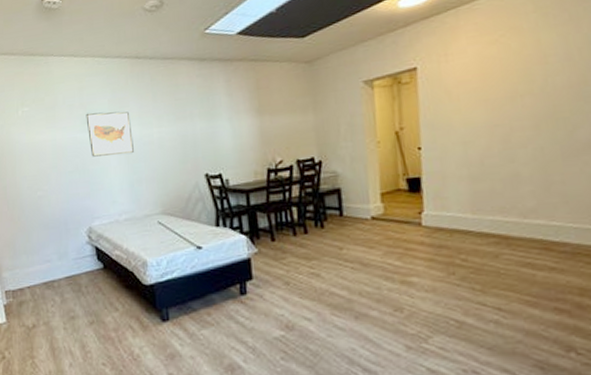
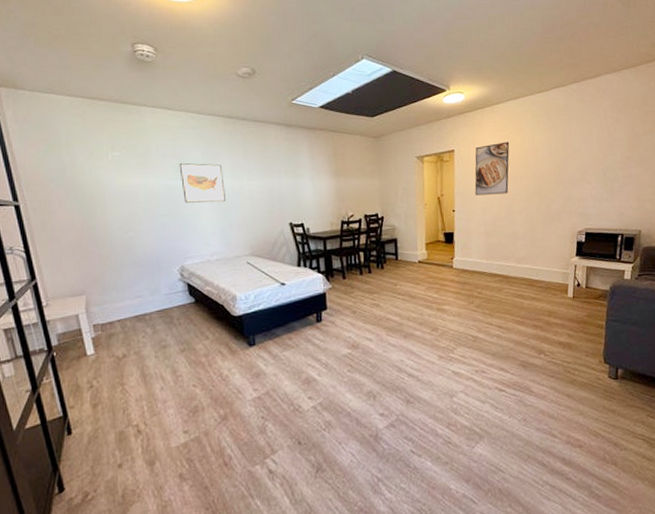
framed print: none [447,48,503,126] -> present [474,141,510,196]

